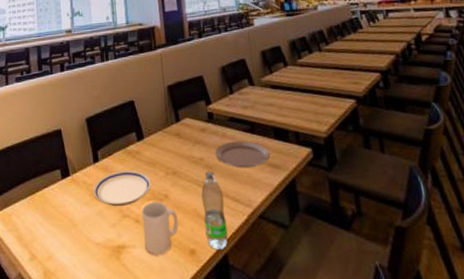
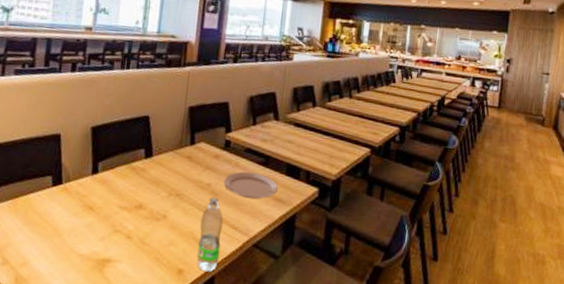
plate: present [93,170,151,206] -> none [85,185,151,221]
cup: present [141,201,179,255] -> none [132,219,172,272]

